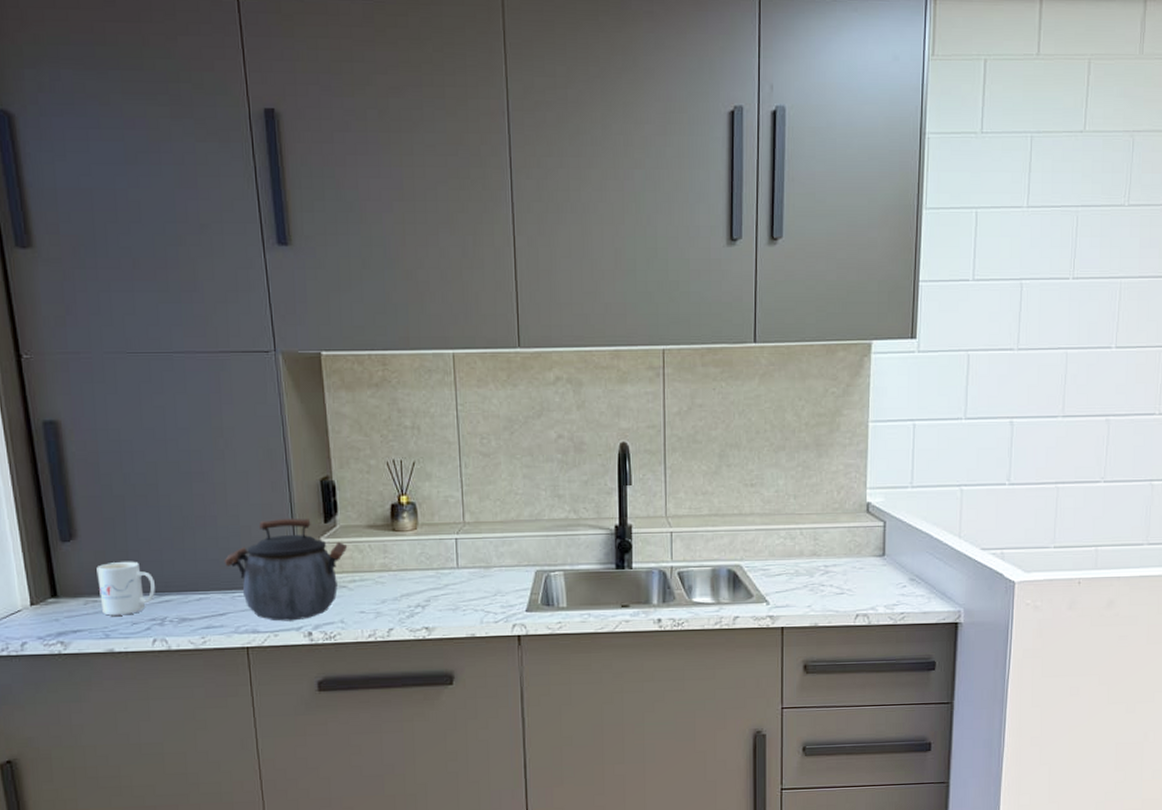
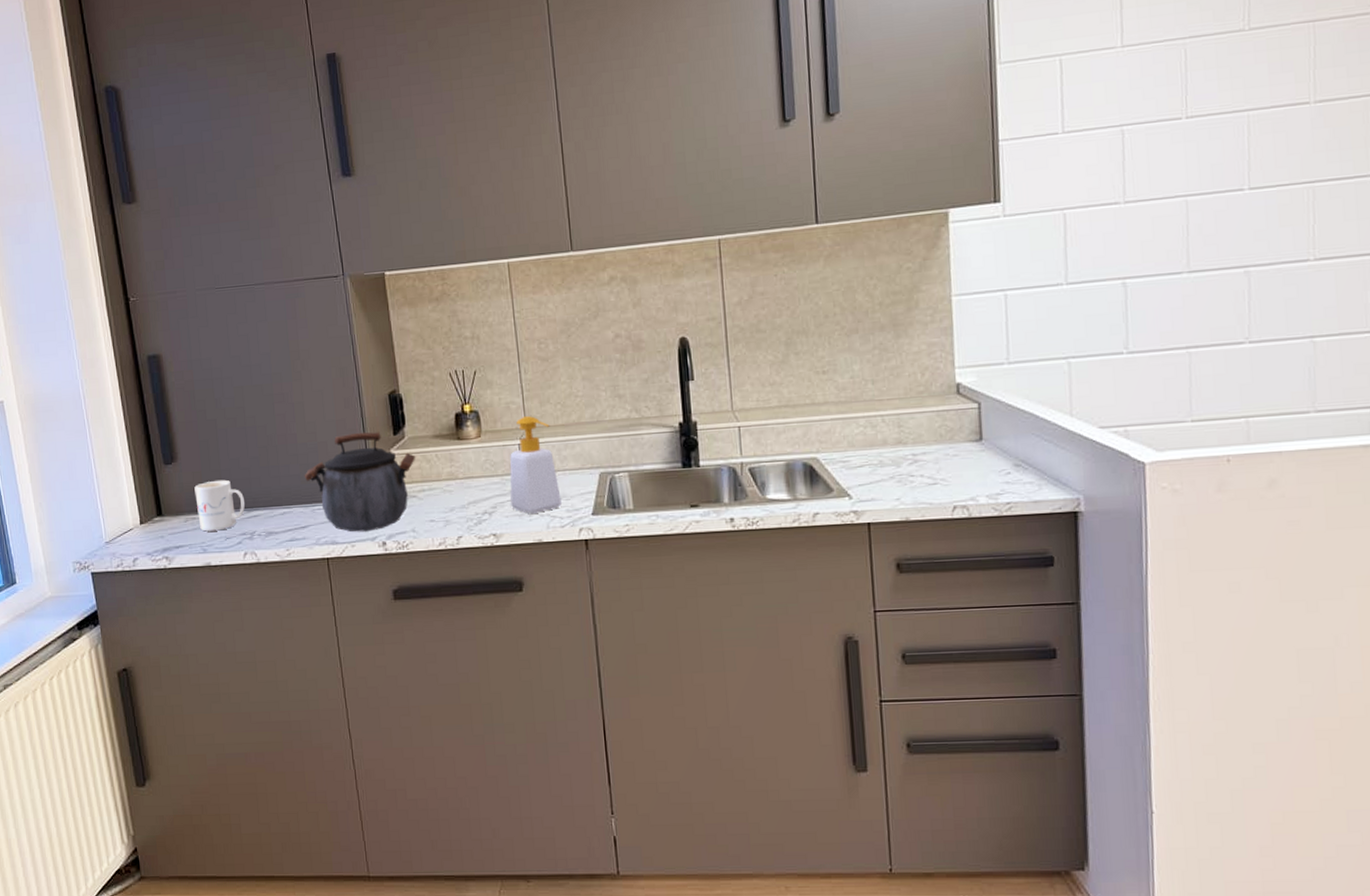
soap bottle: none [444,511,496,609] -> present [509,416,562,515]

